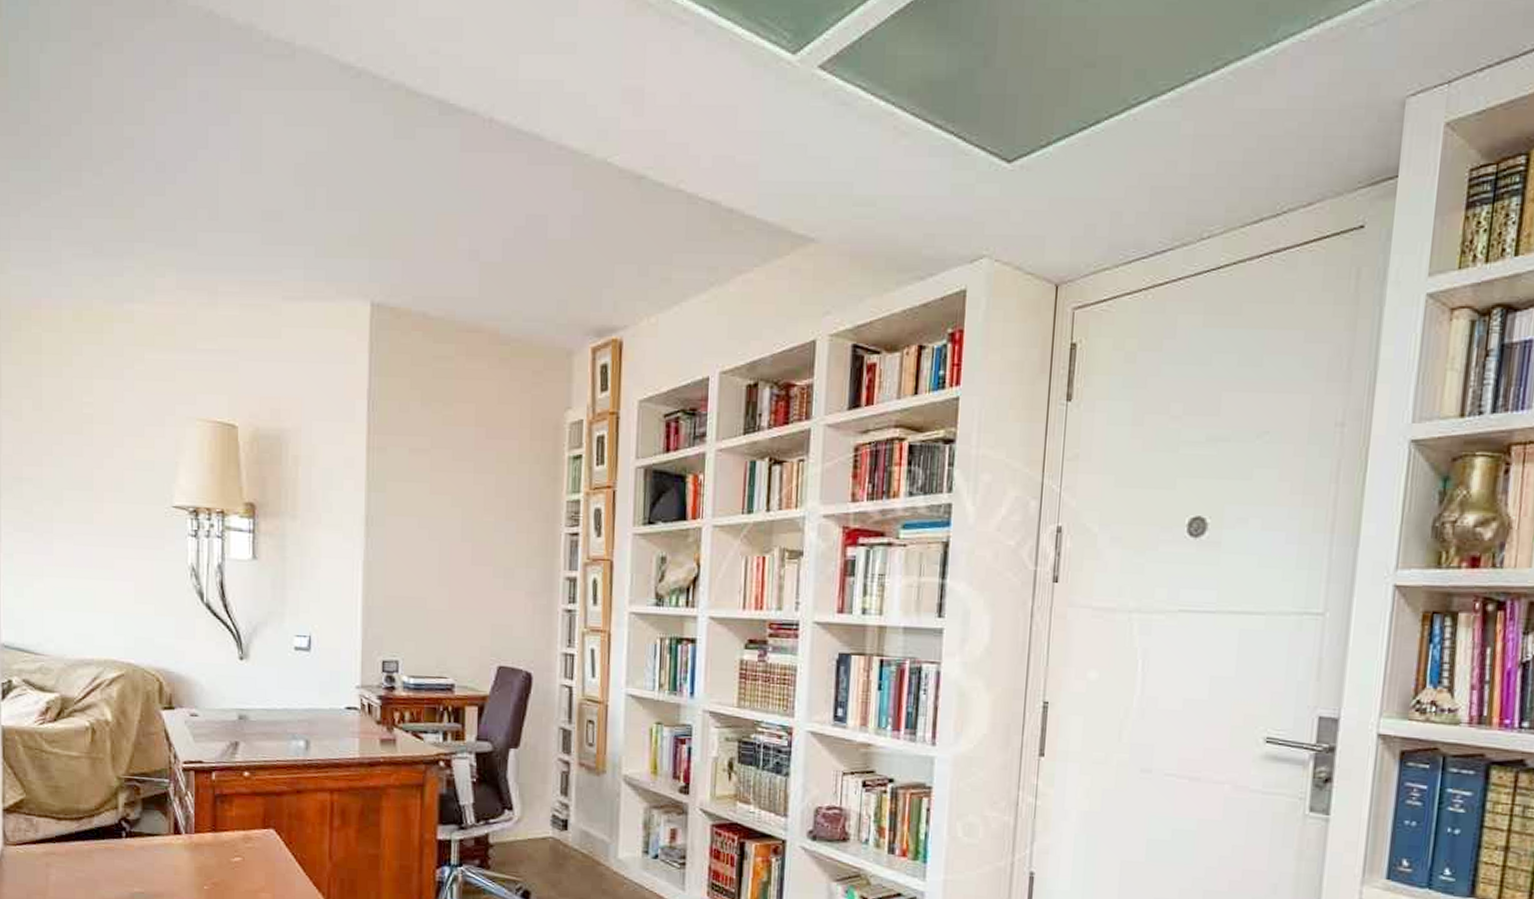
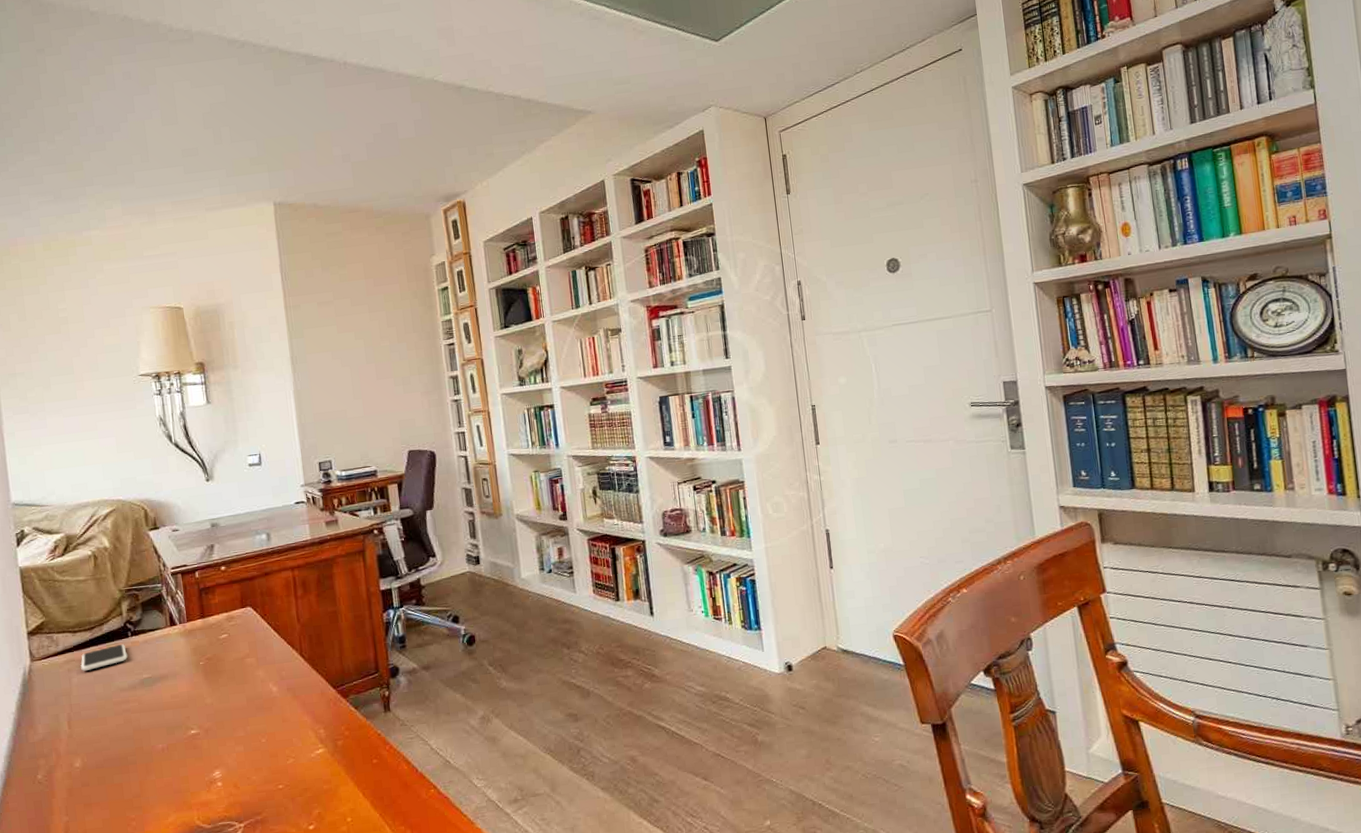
smartphone: none [62,844,118,870] -> present [80,644,128,671]

